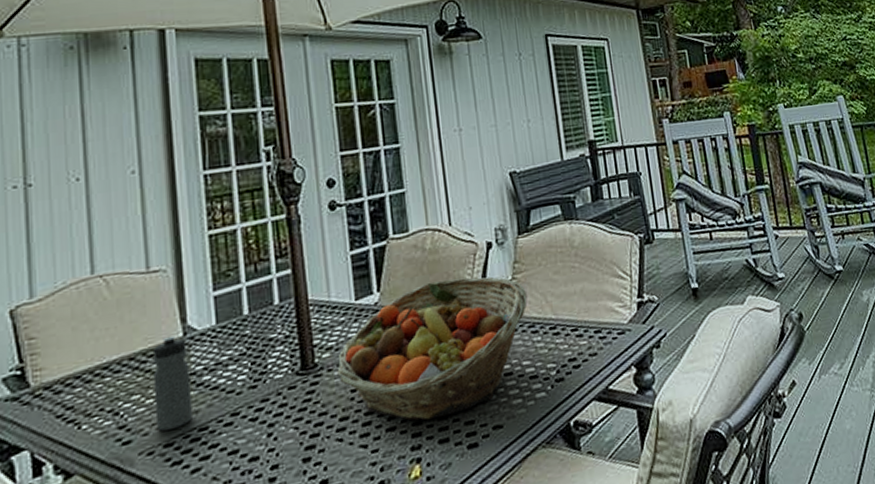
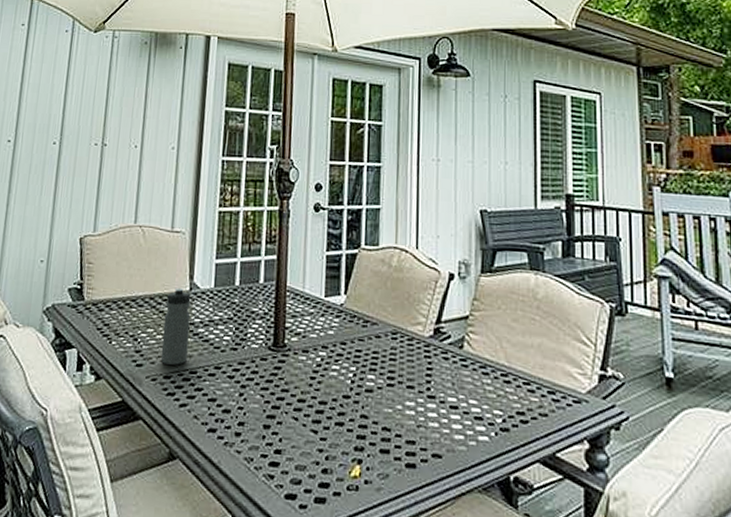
fruit basket: present [337,276,528,420] -> none [301,297,482,429]

